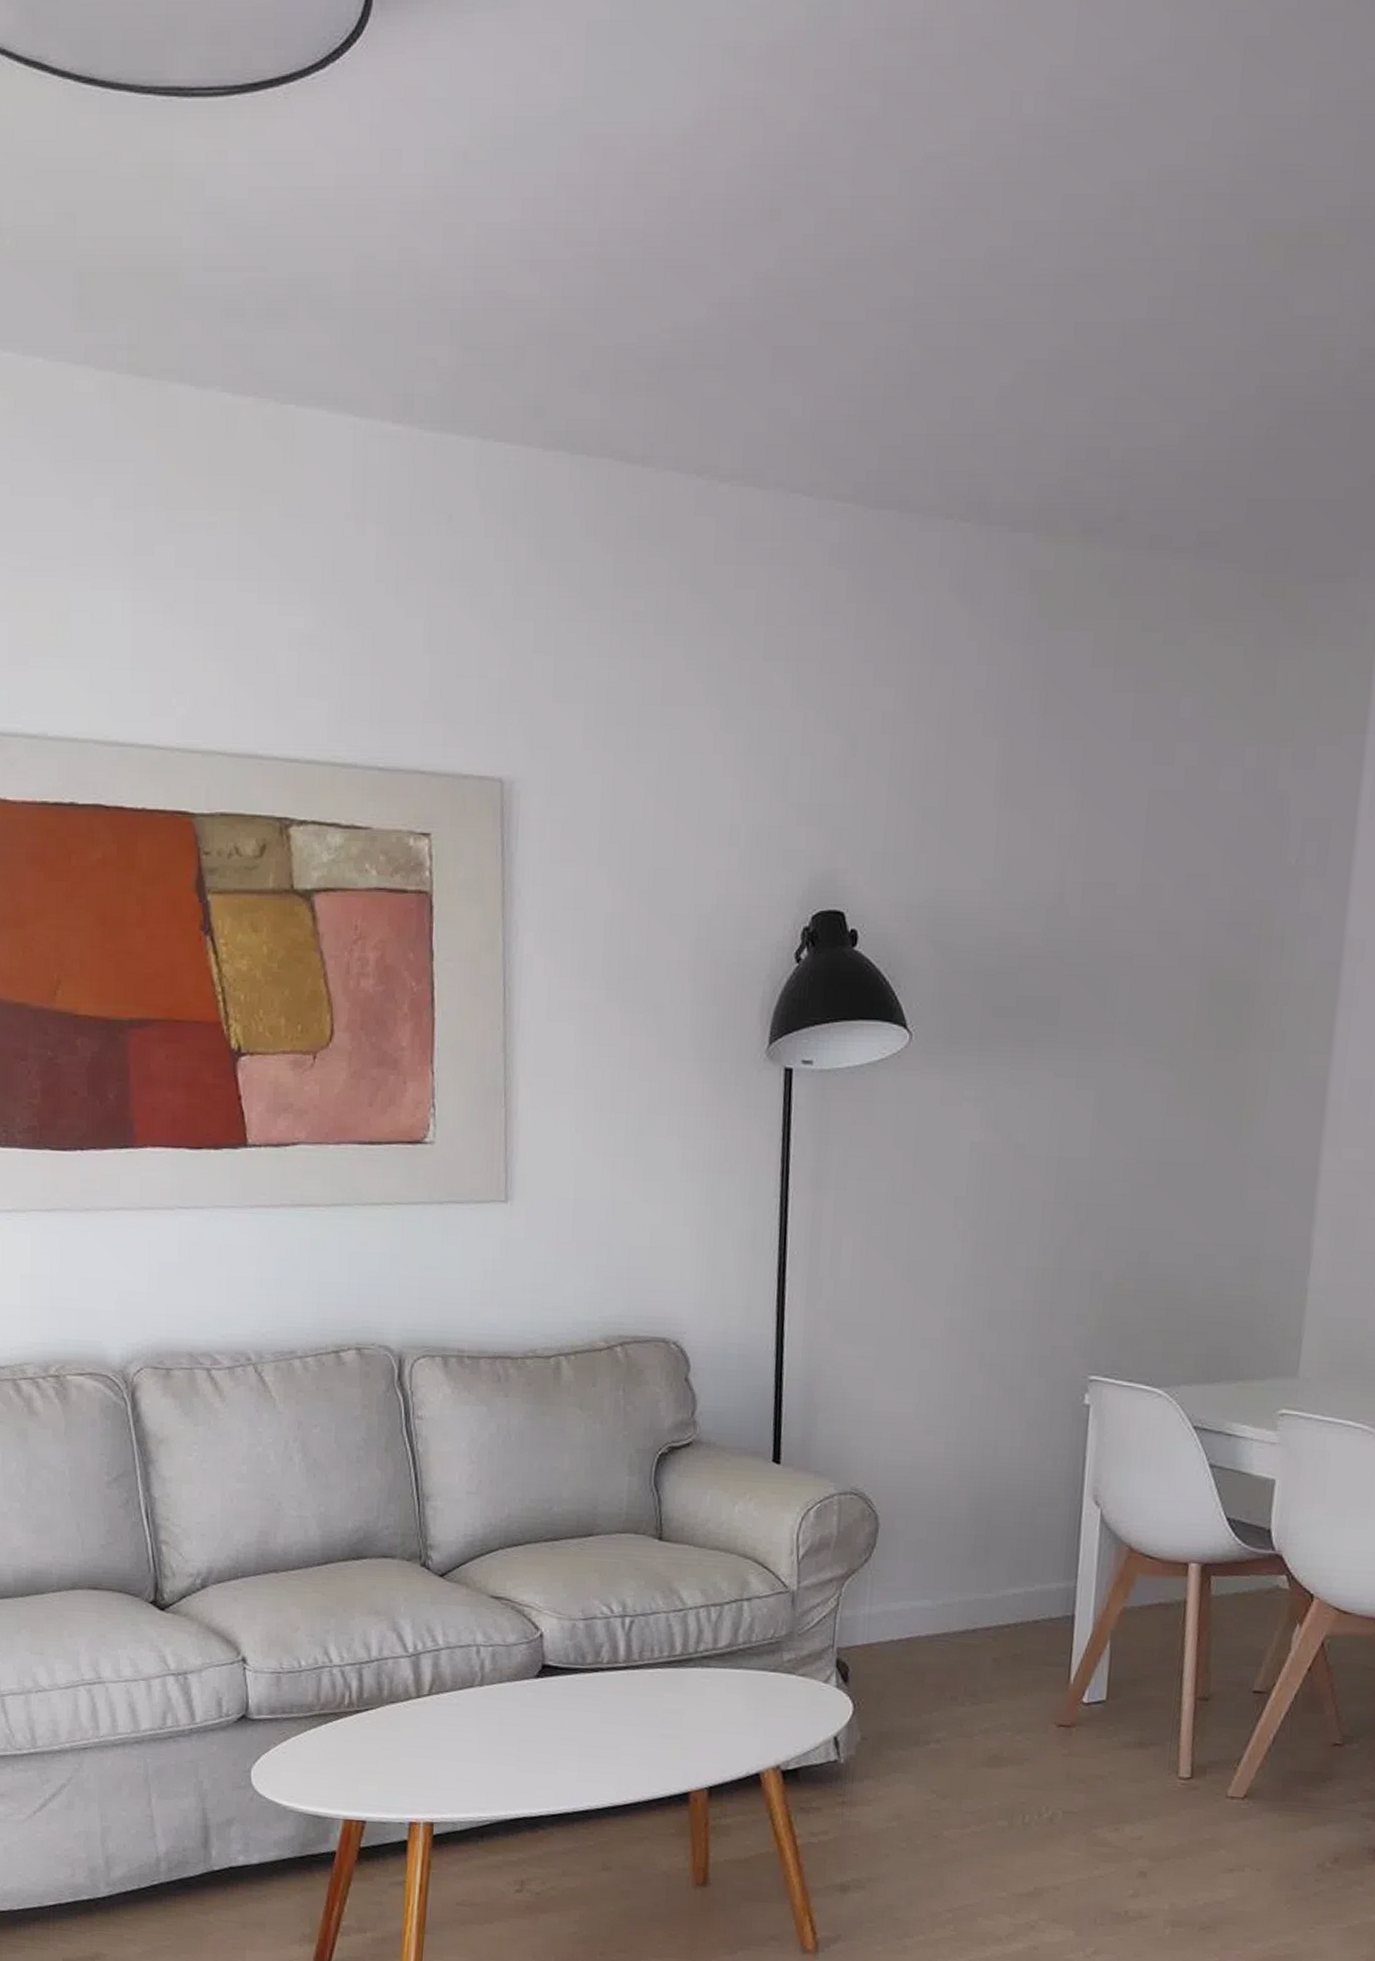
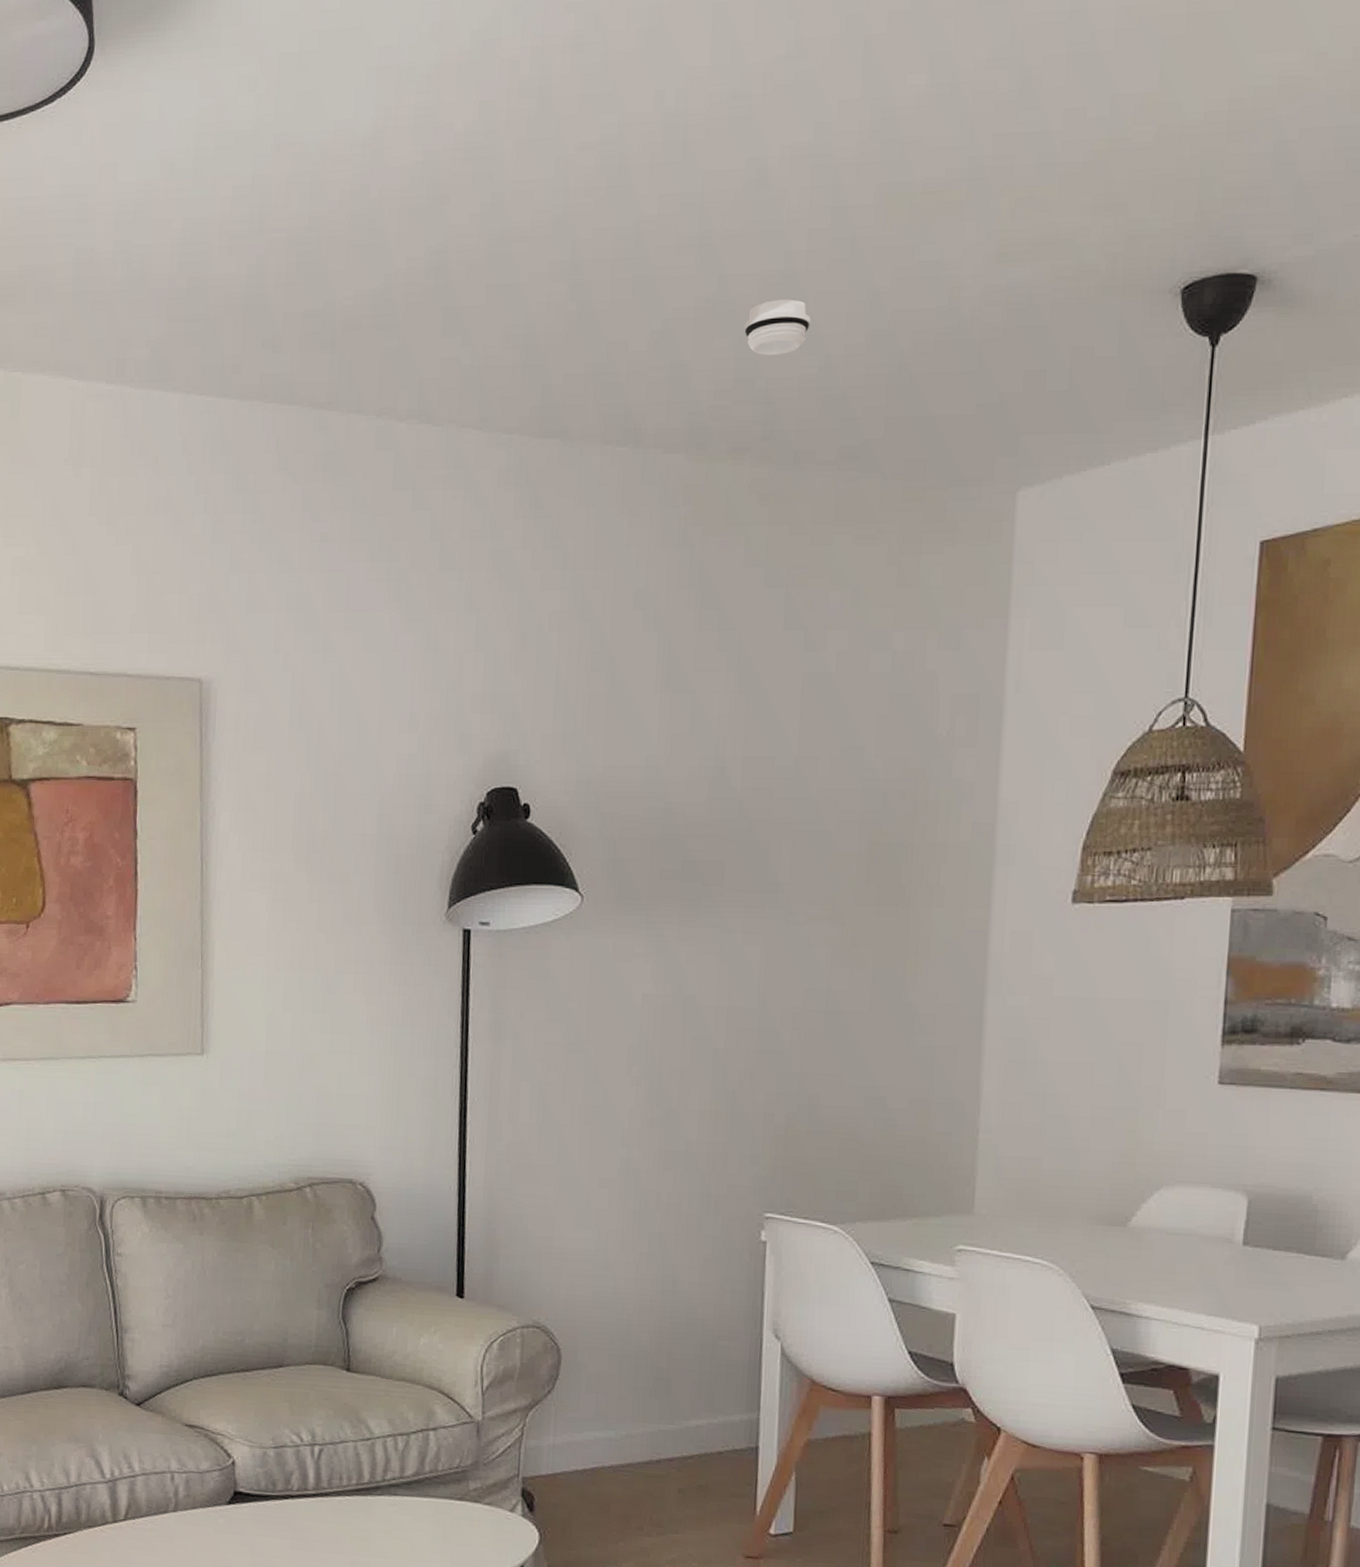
smoke detector: none [1101,355,1173,421] -> present [744,299,811,356]

